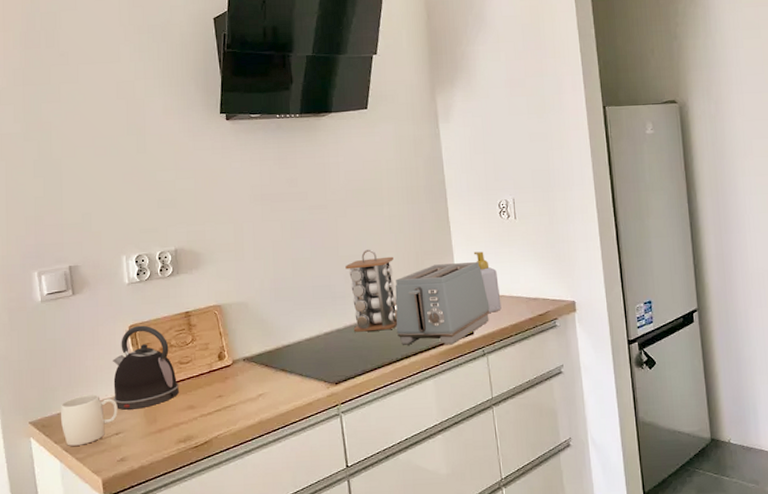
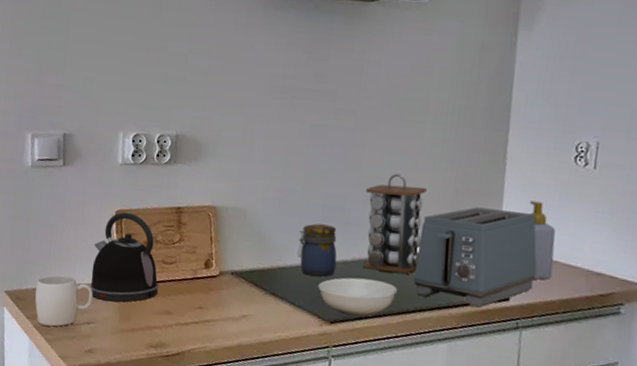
jar: none [296,302,332,348] -> present [297,223,337,277]
bowl: none [320,339,386,375] -> present [318,277,398,318]

